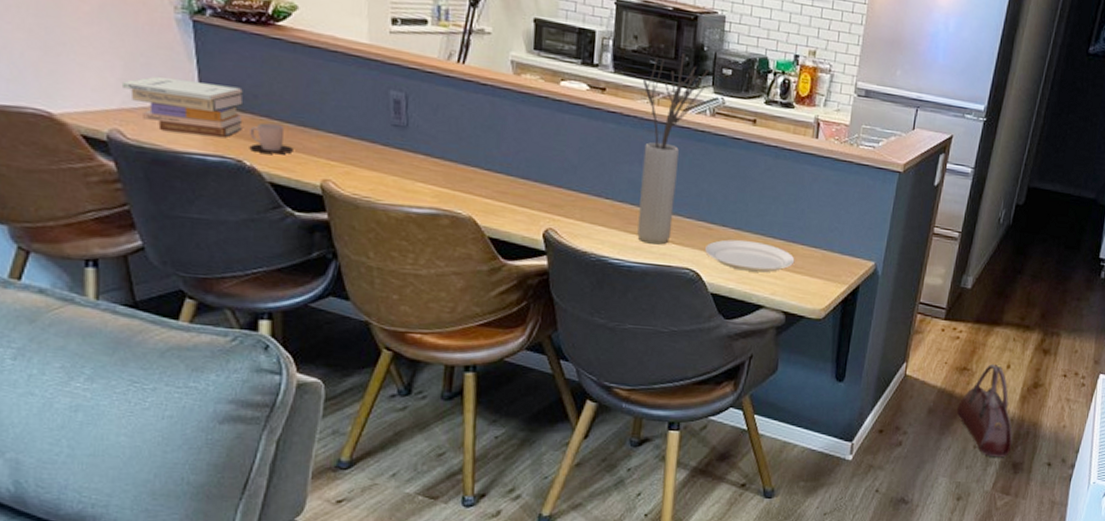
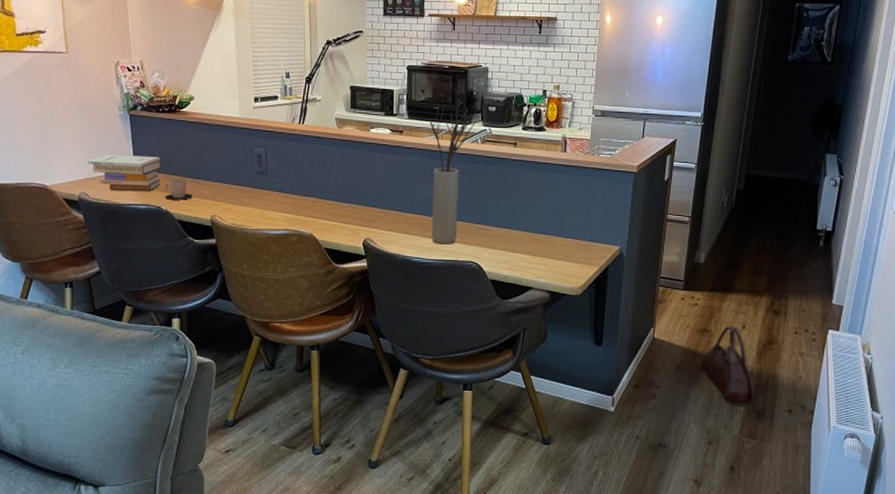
plate: present [705,239,795,273] -> none [484,237,555,261]

